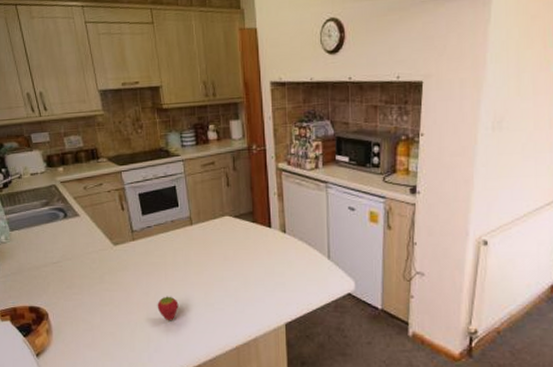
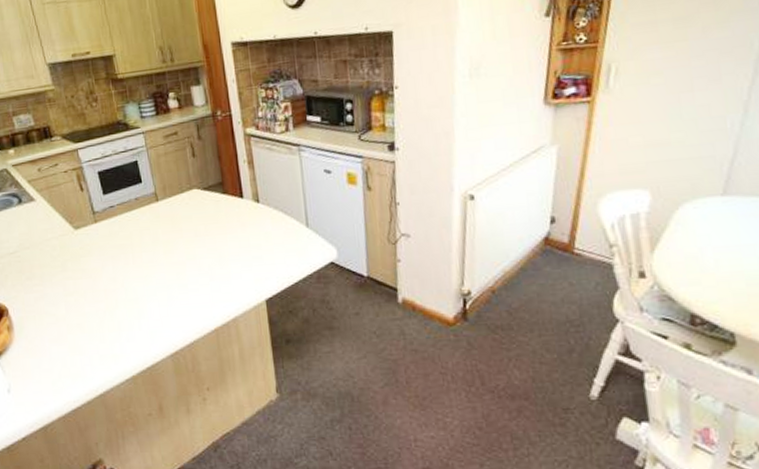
fruit: present [157,296,179,321] -> none [126,279,150,307]

